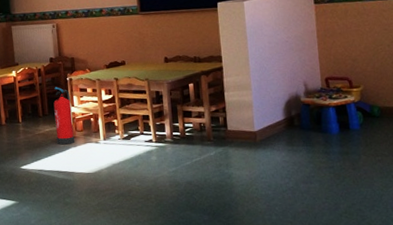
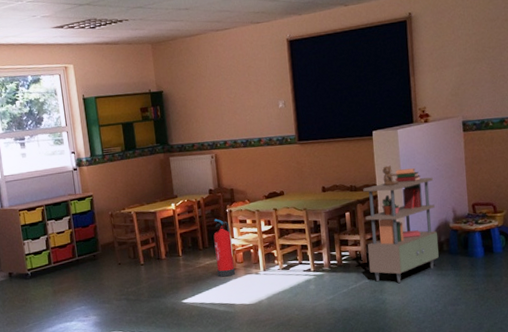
shelving unit: none [207,37,289,157] -> present [363,165,439,283]

